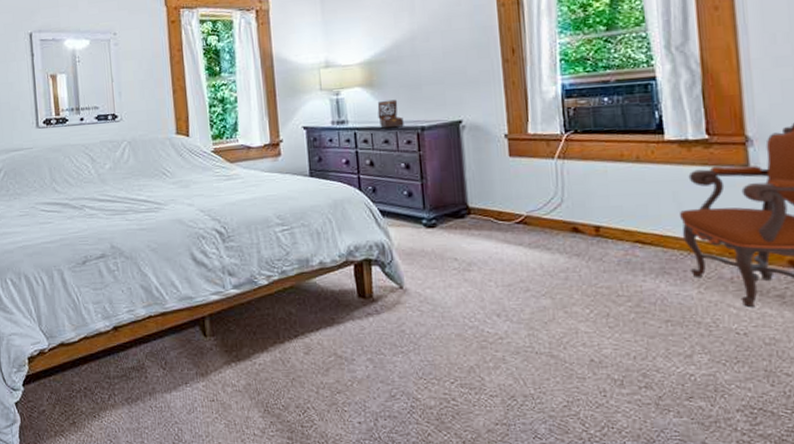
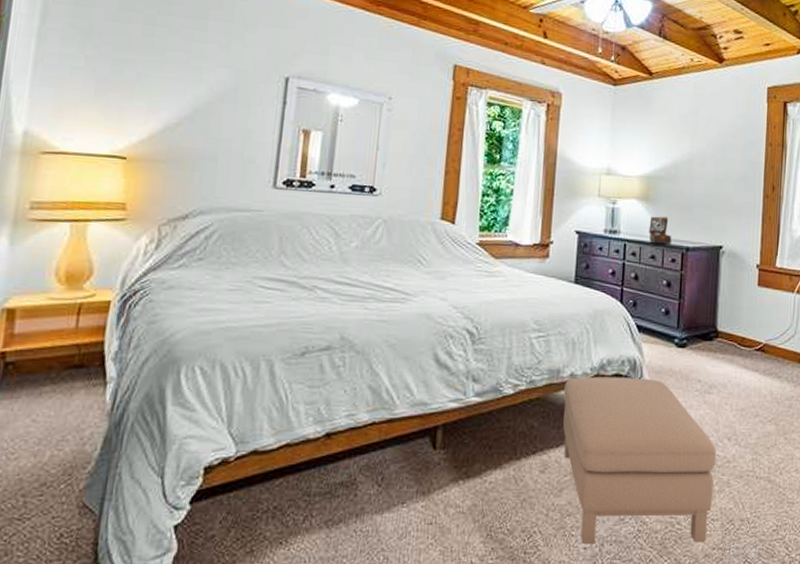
ottoman: none [315,260,489,418] -> present [562,376,717,543]

